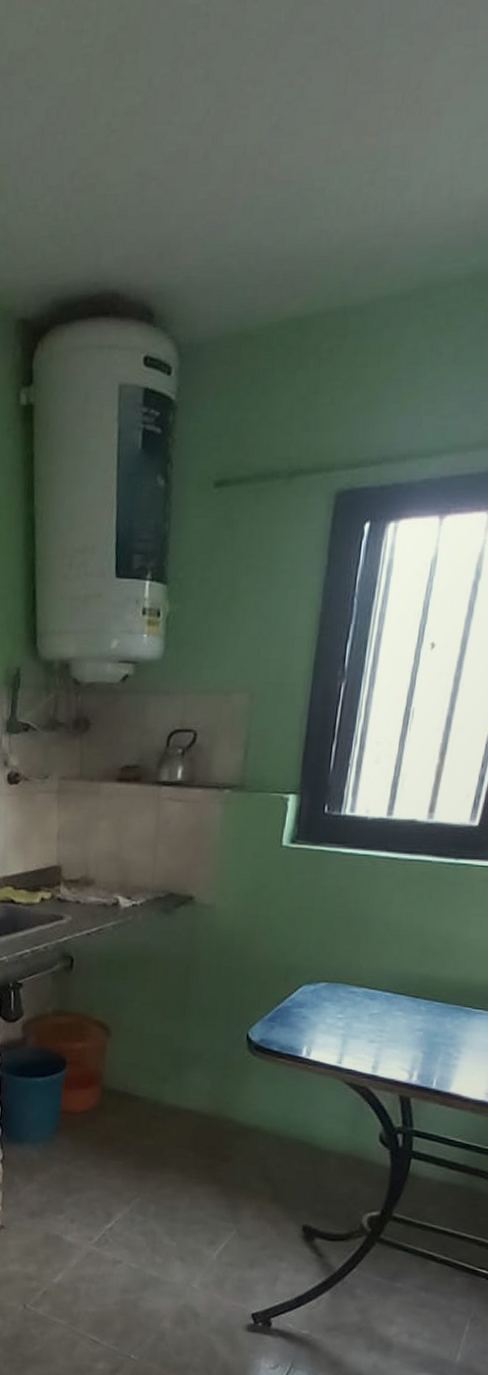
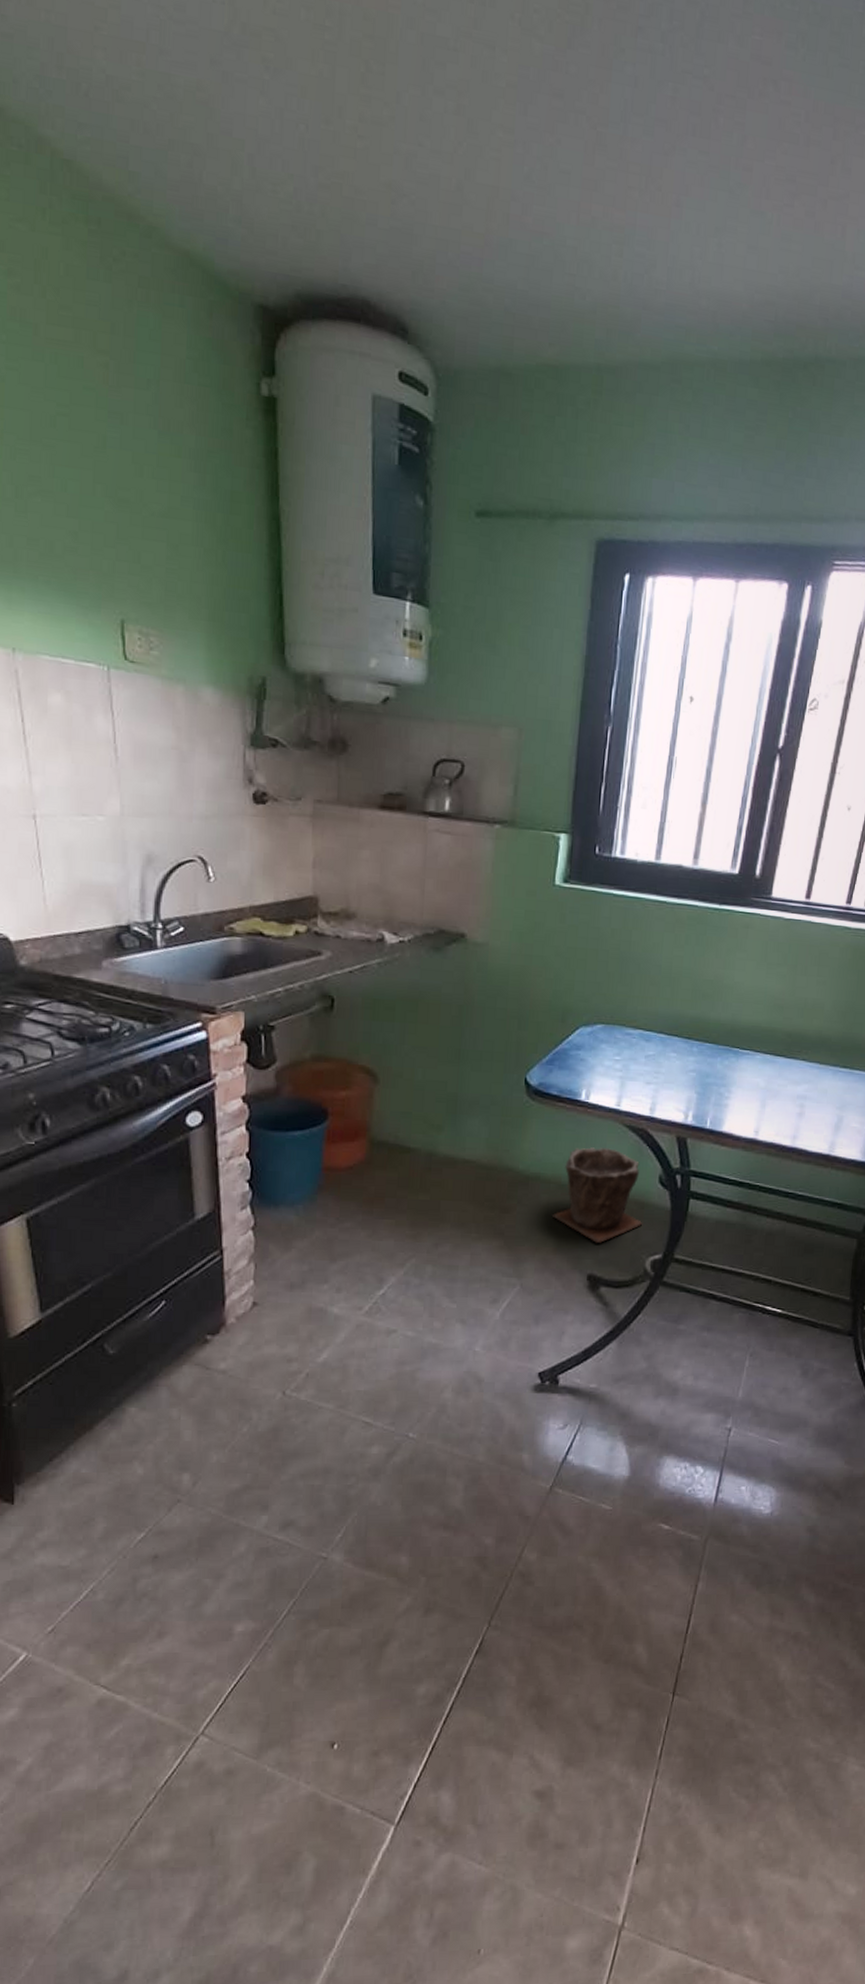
plant pot: none [270,1103,361,1196] -> present [552,1147,643,1243]

